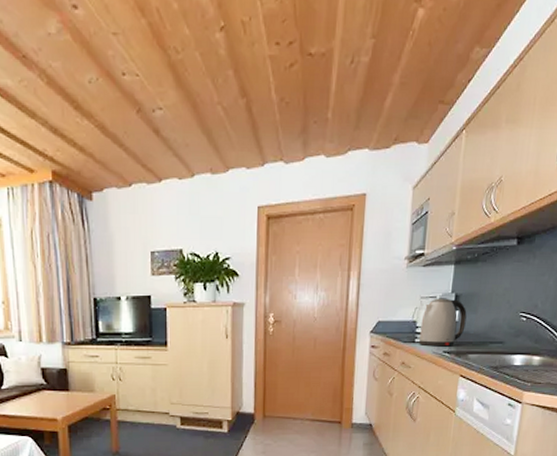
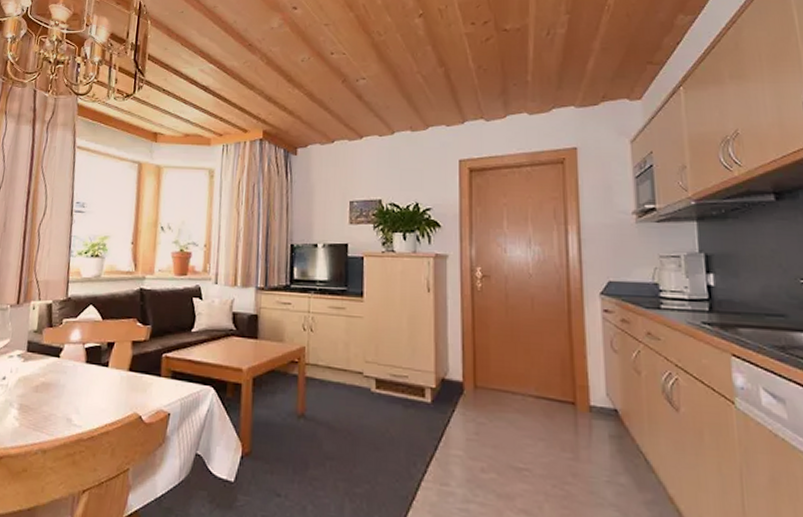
kettle: present [419,298,467,347] -> none [665,258,727,317]

